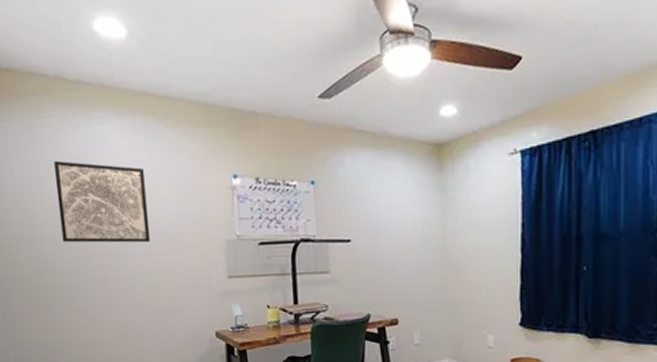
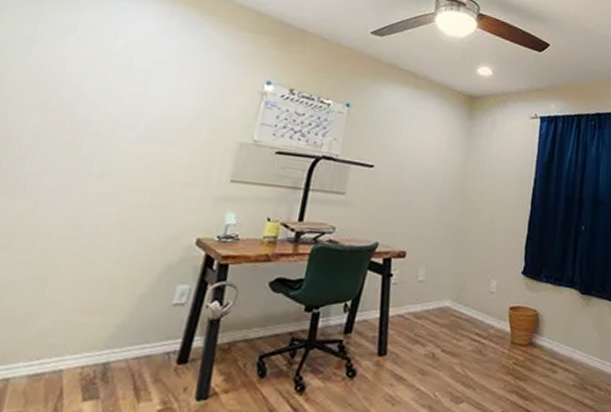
wall art: present [54,160,151,243] -> none [35,23,168,129]

